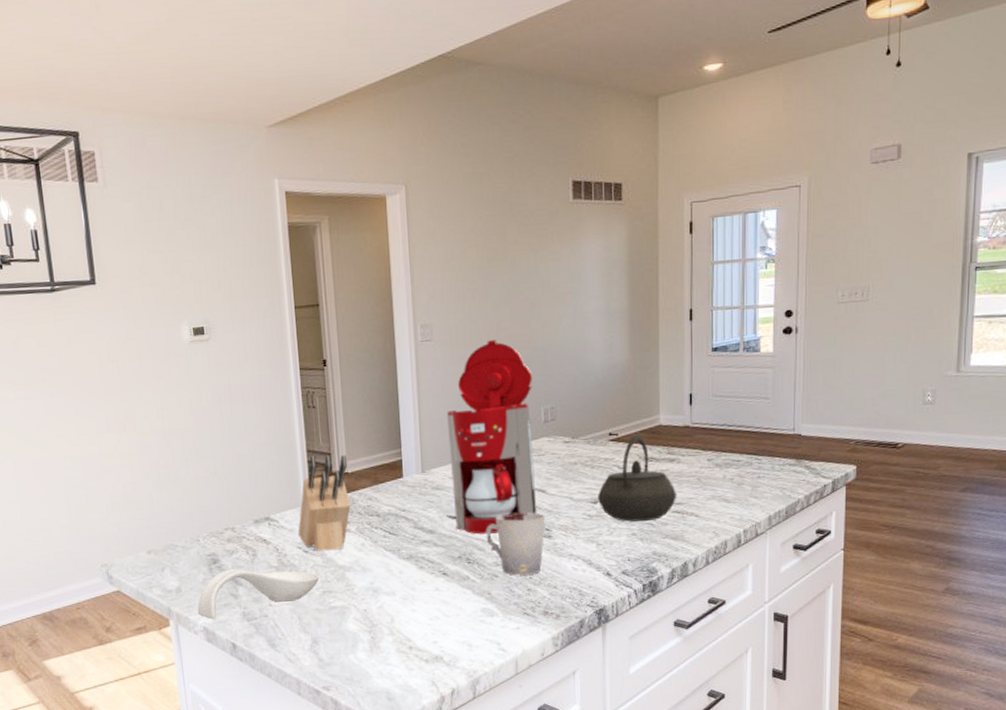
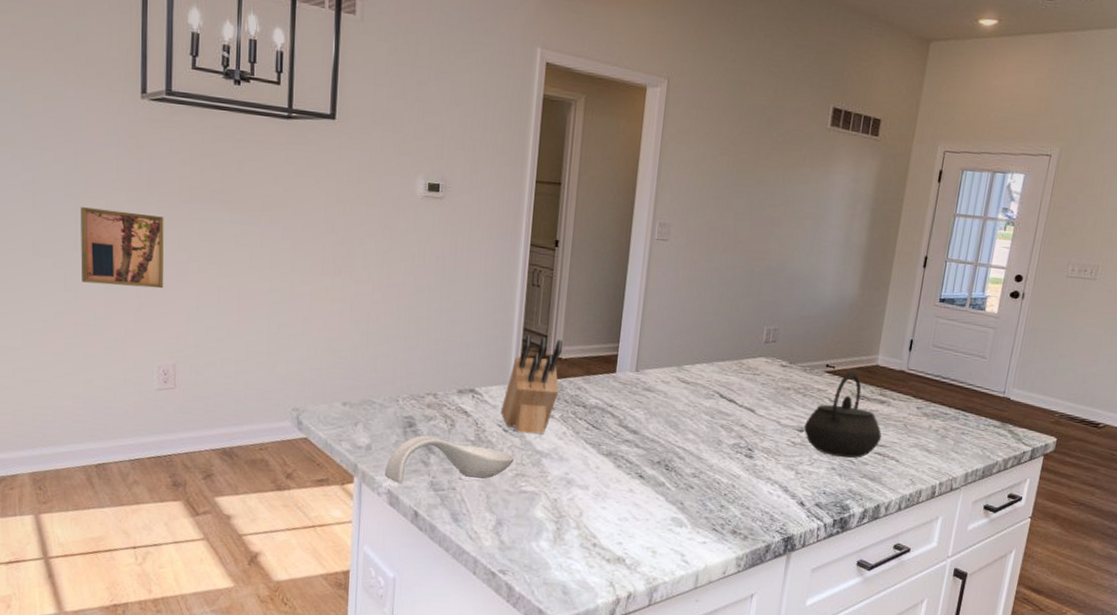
coffee maker: present [446,340,537,535] -> none [653,251,762,445]
cup: present [486,512,545,576] -> none [688,426,750,492]

